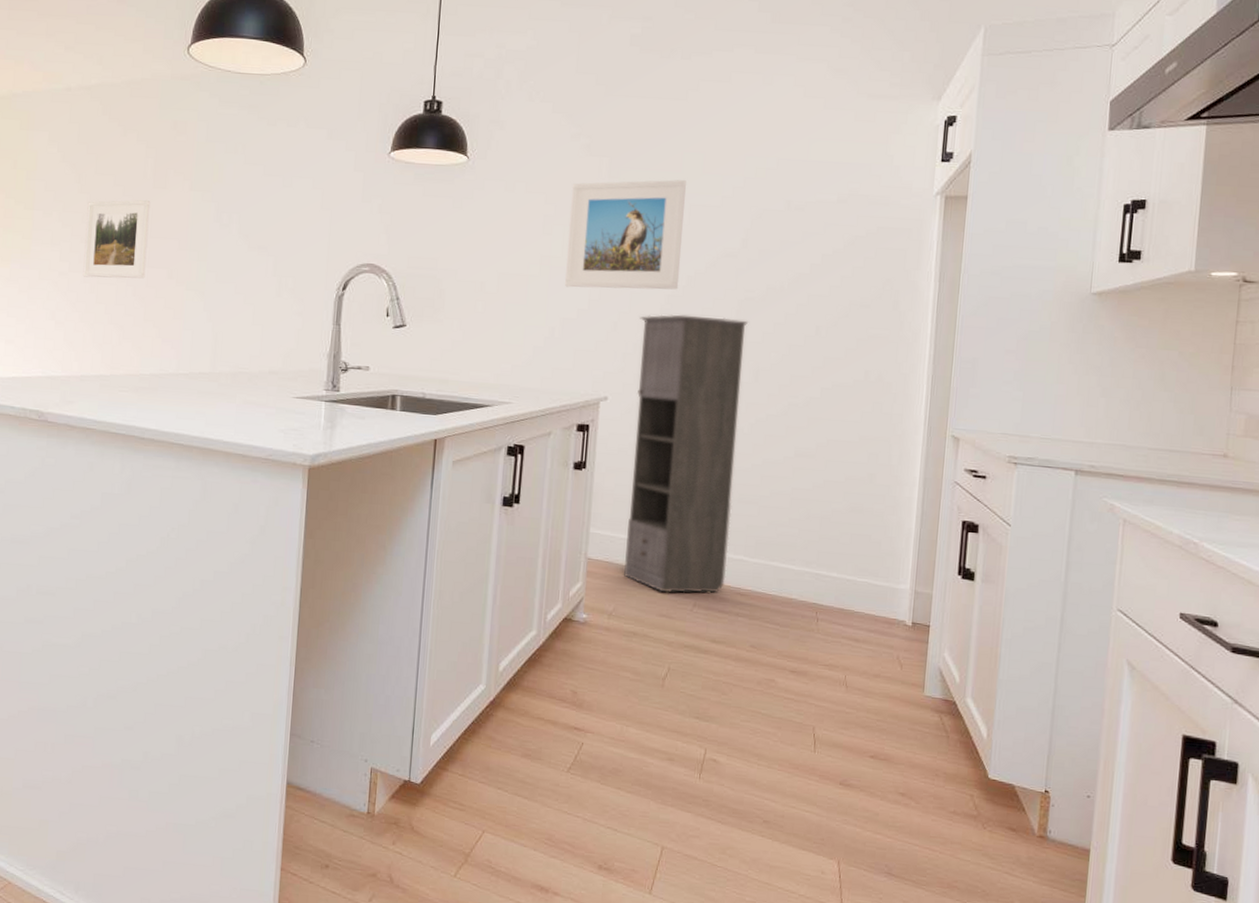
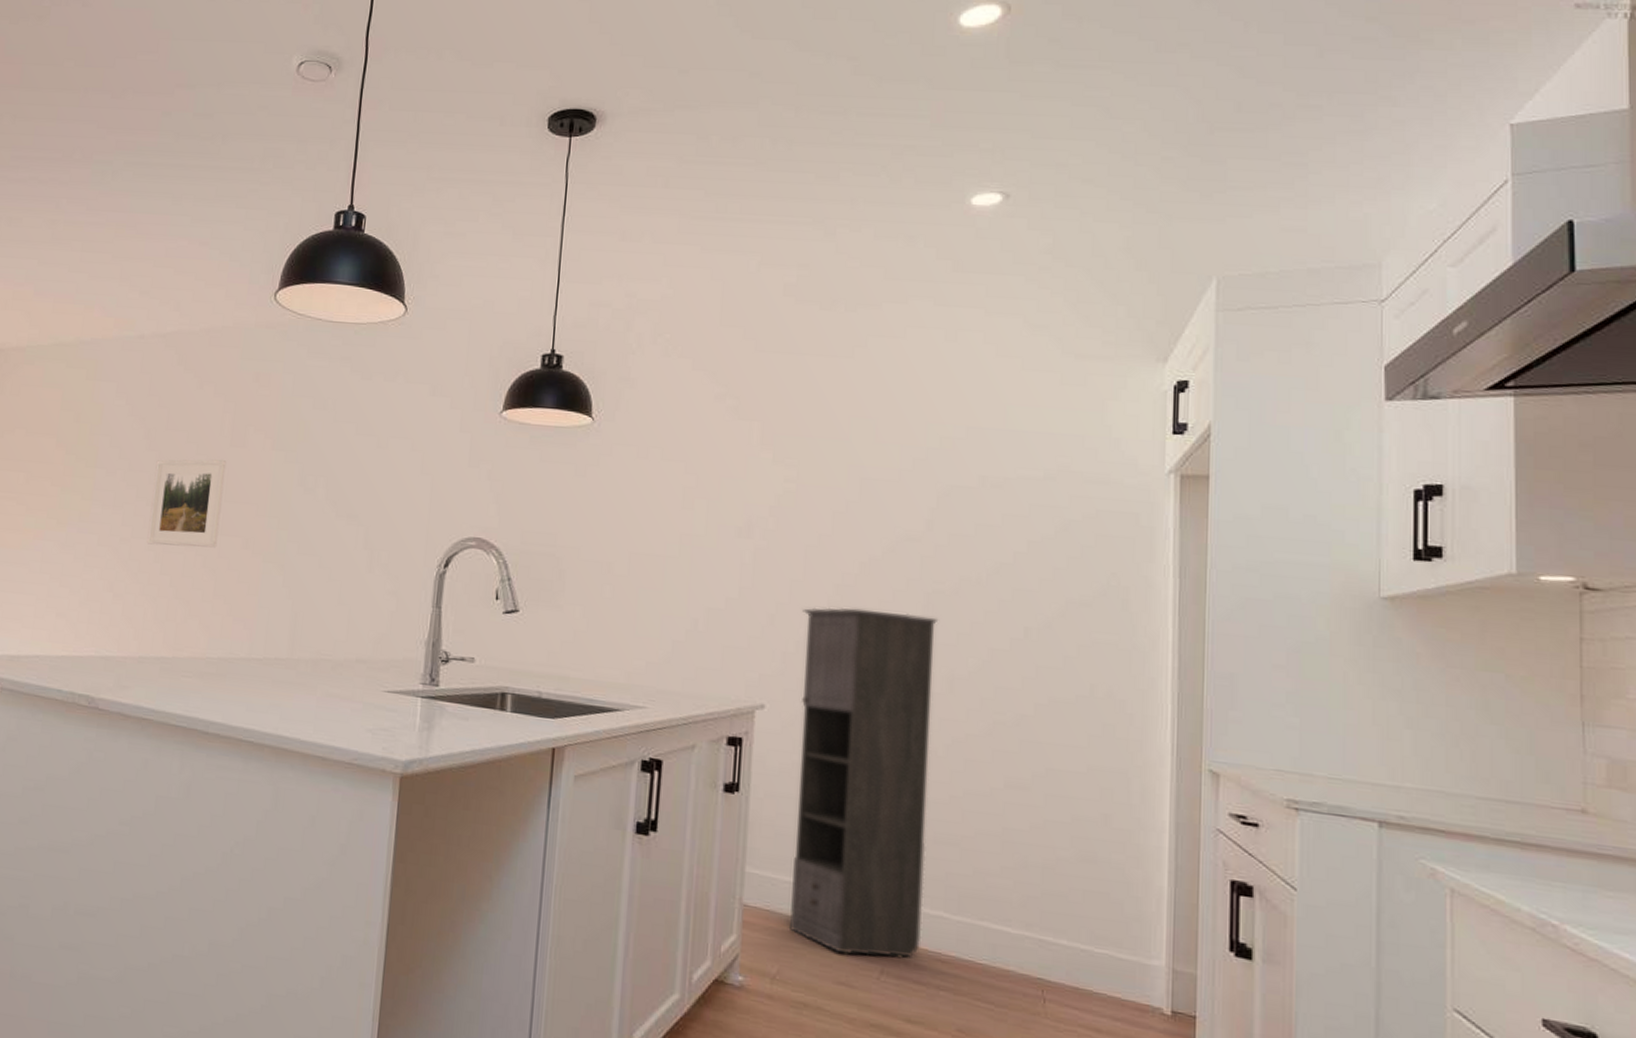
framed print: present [565,180,686,290] -> none [710,449,855,578]

